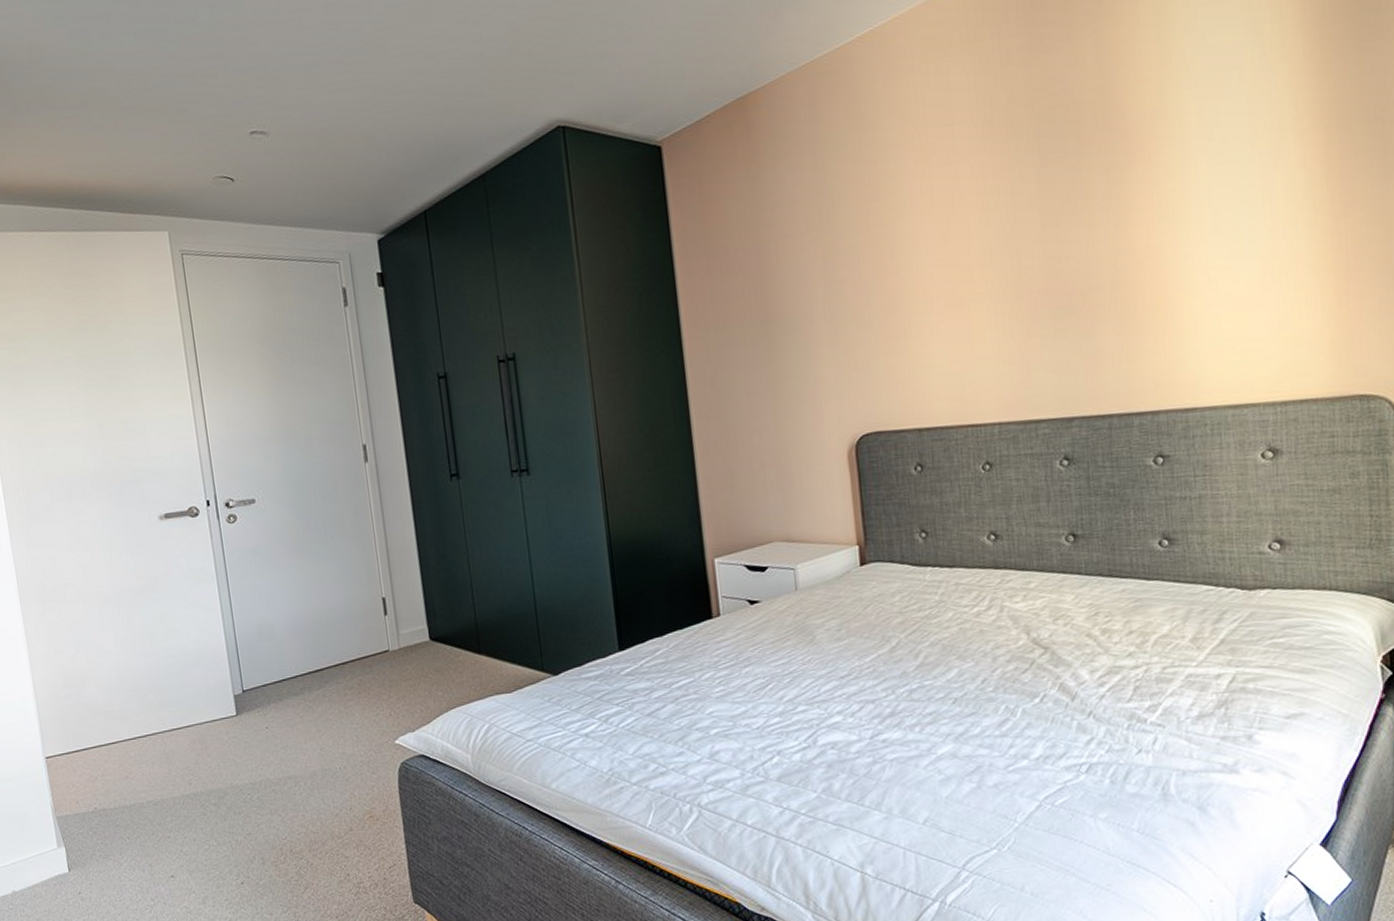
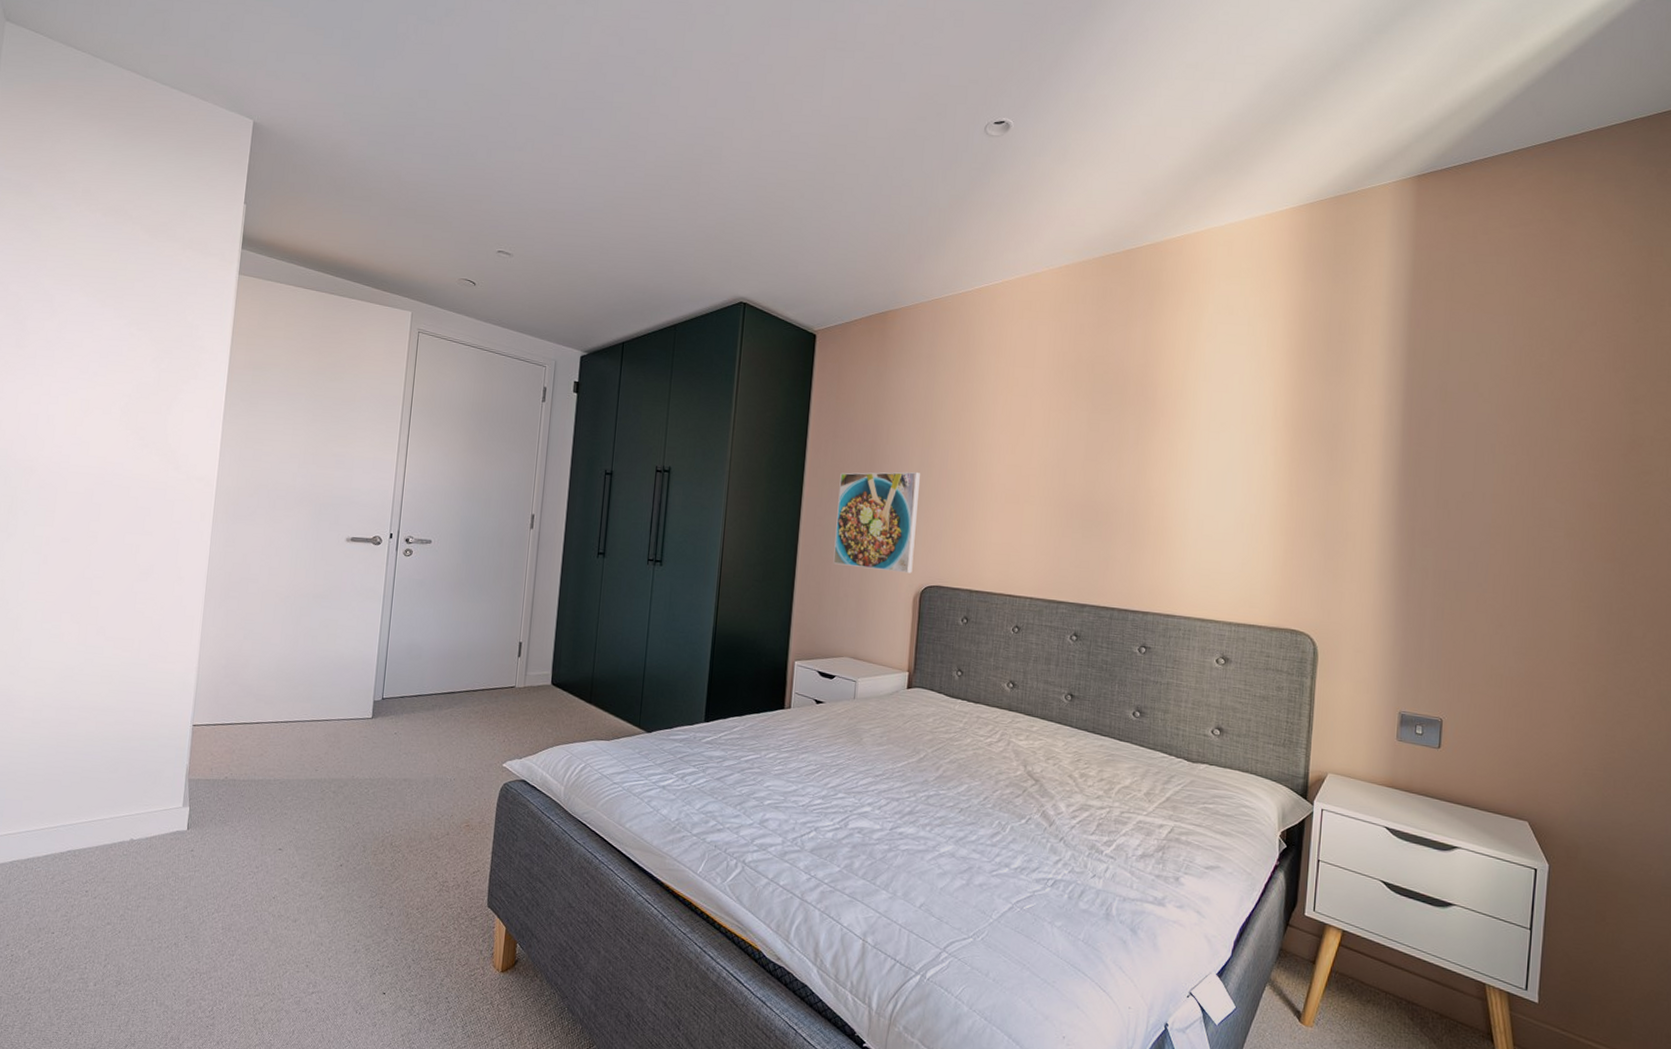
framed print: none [726,294,840,432] -> present [833,472,920,574]

